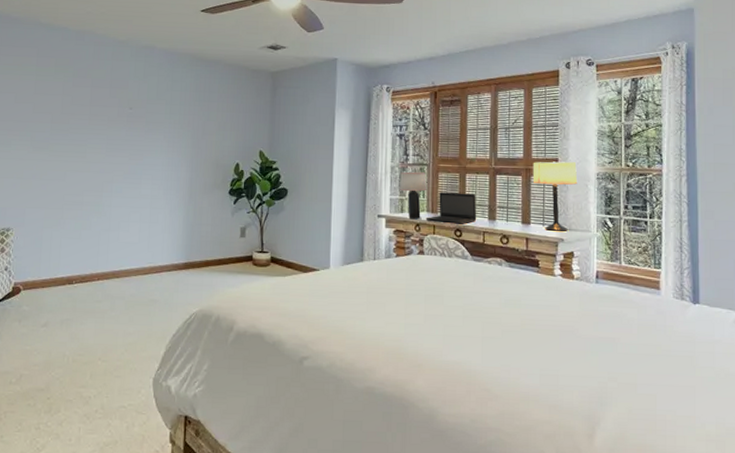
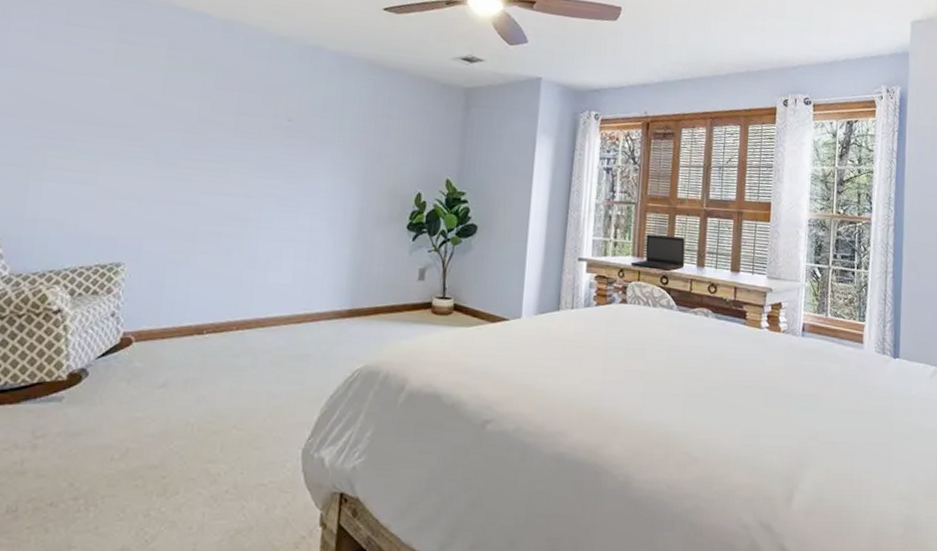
table lamp: present [400,171,427,220] -> none [604,210,634,265]
table lamp: present [532,161,578,232] -> none [744,205,789,282]

